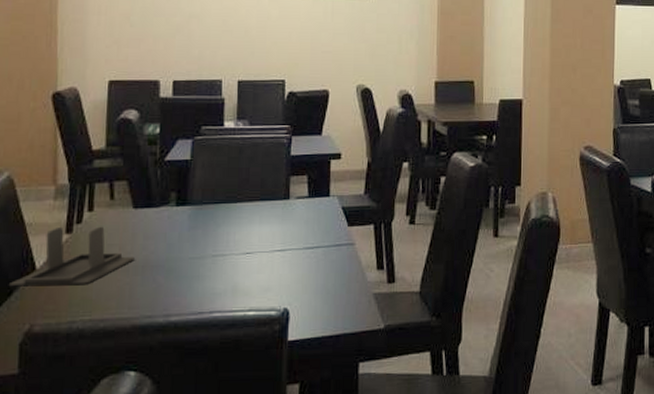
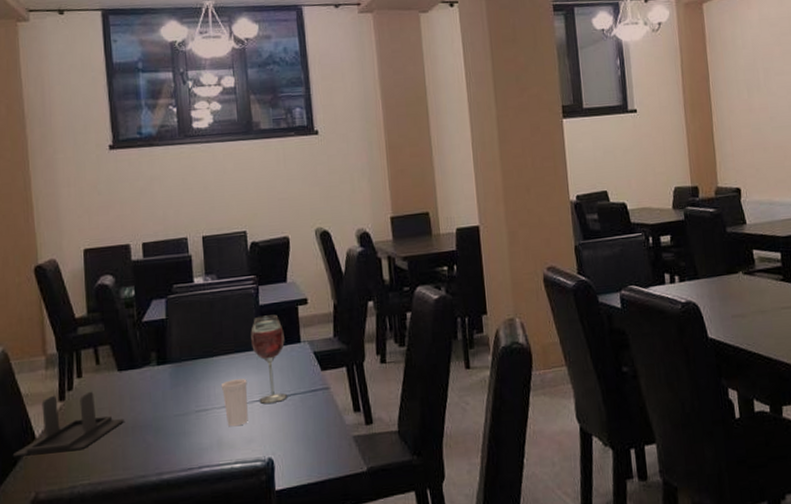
cup: none [241,227,270,274] -> present [221,379,248,427]
wineglass: none [278,166,314,254] -> present [251,314,287,404]

